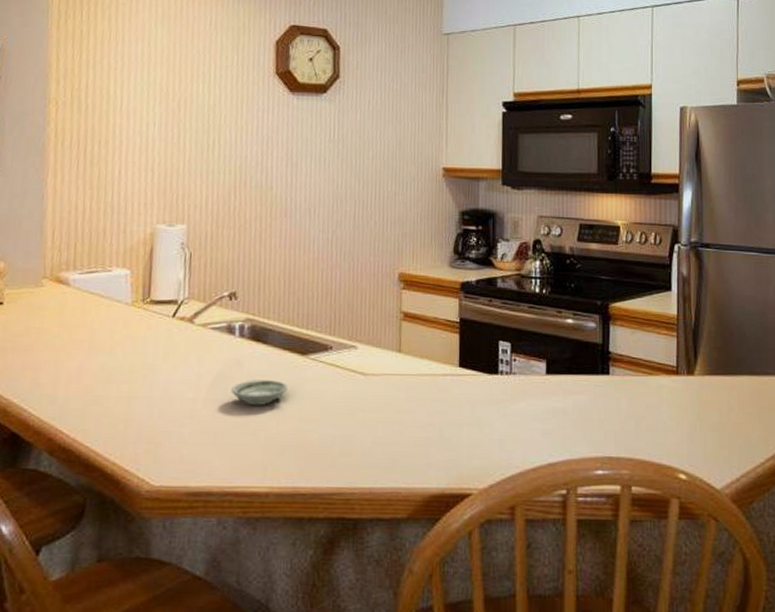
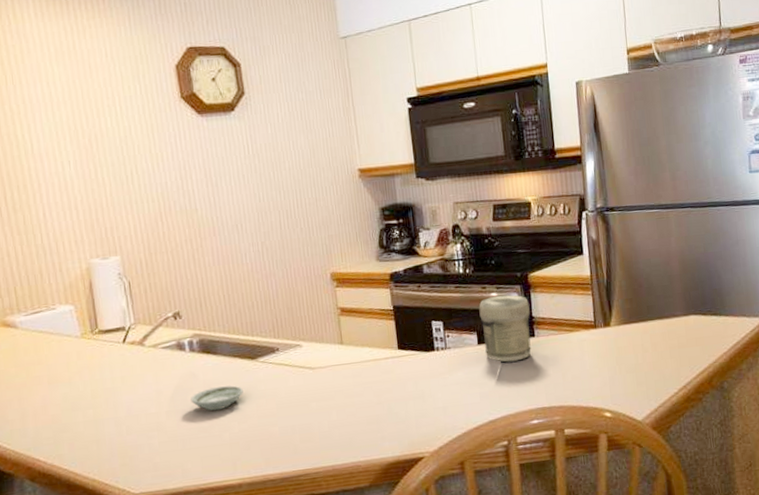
jar: none [551,322,607,399] -> present [479,295,531,363]

